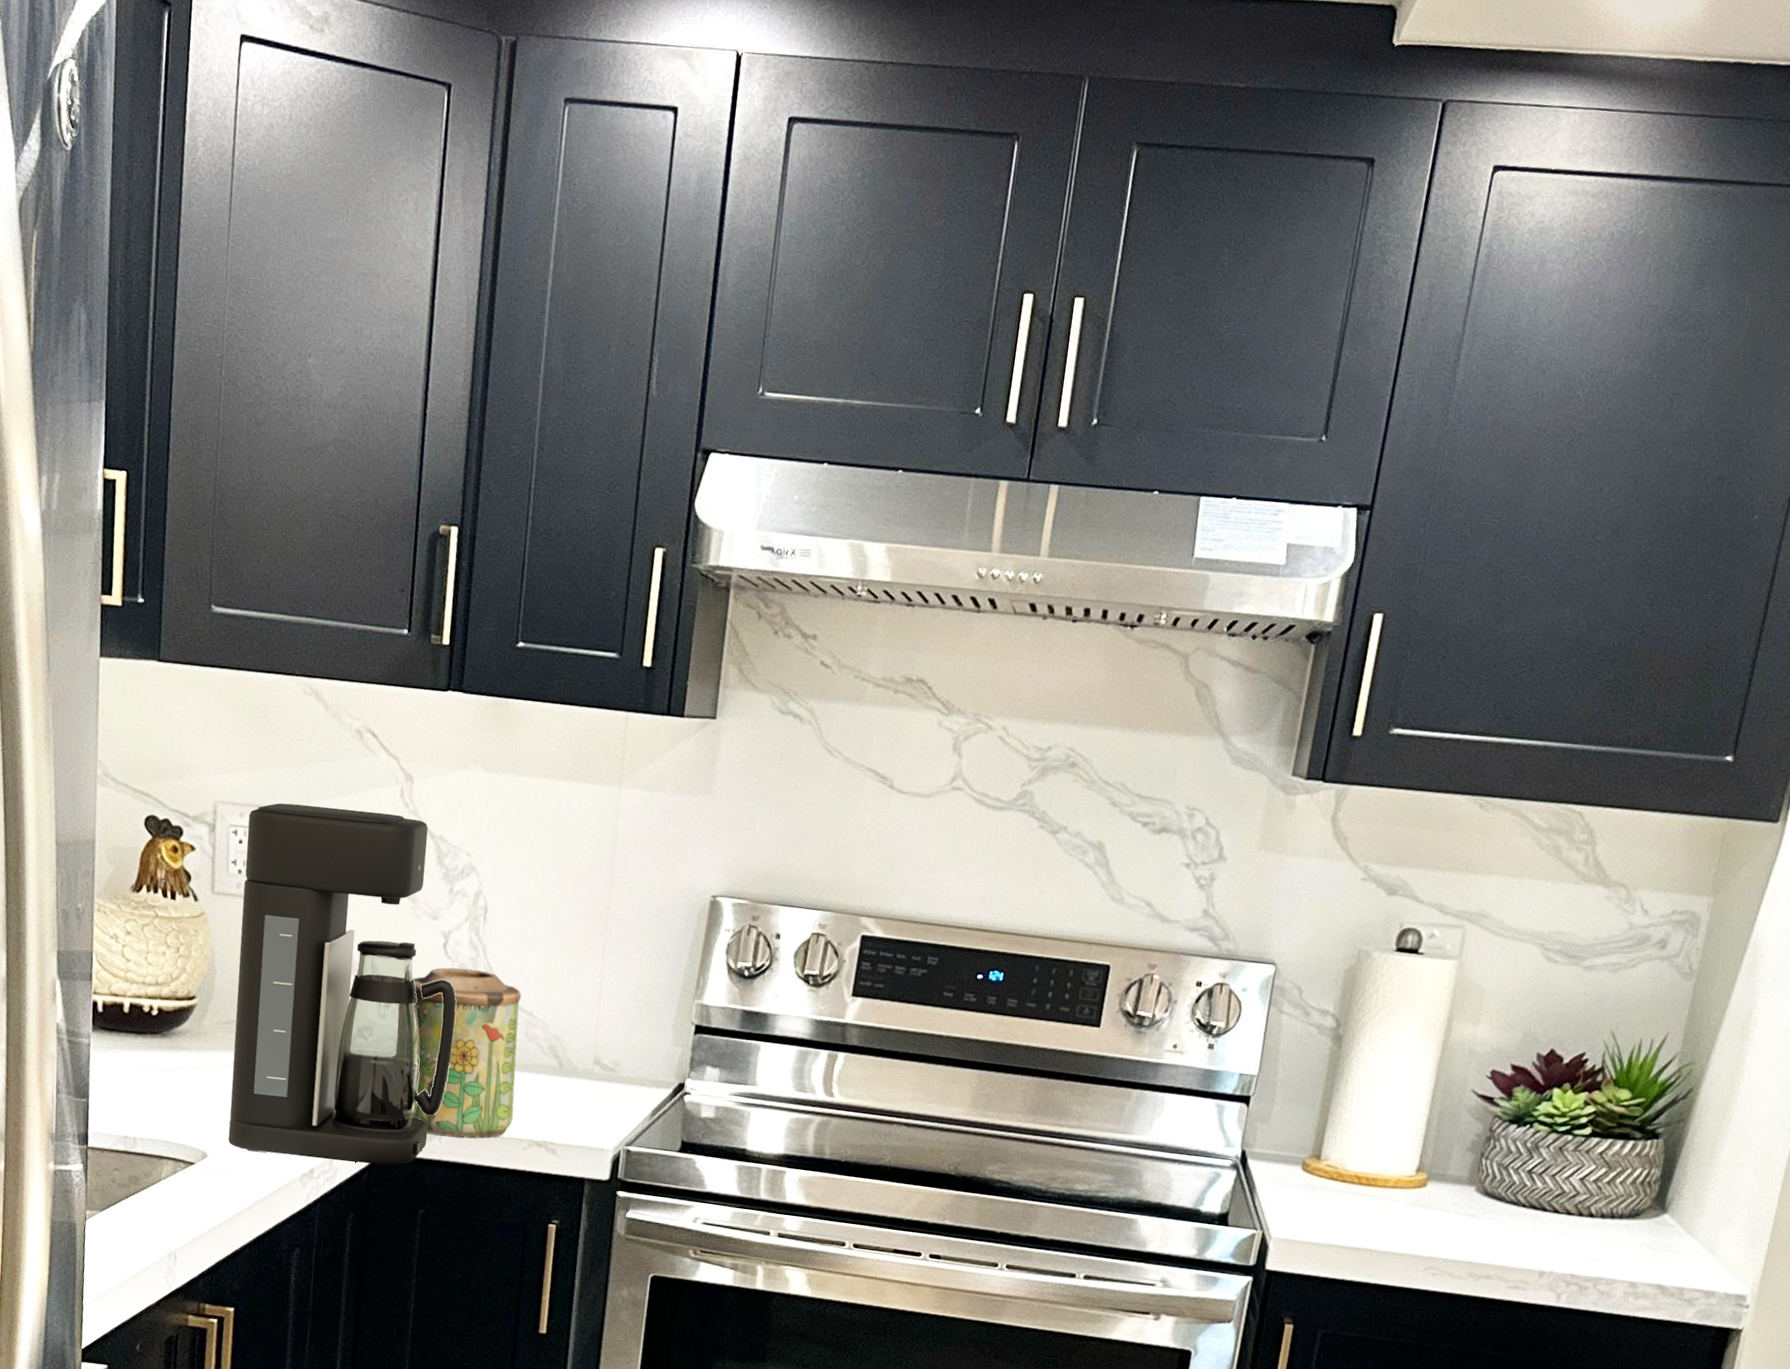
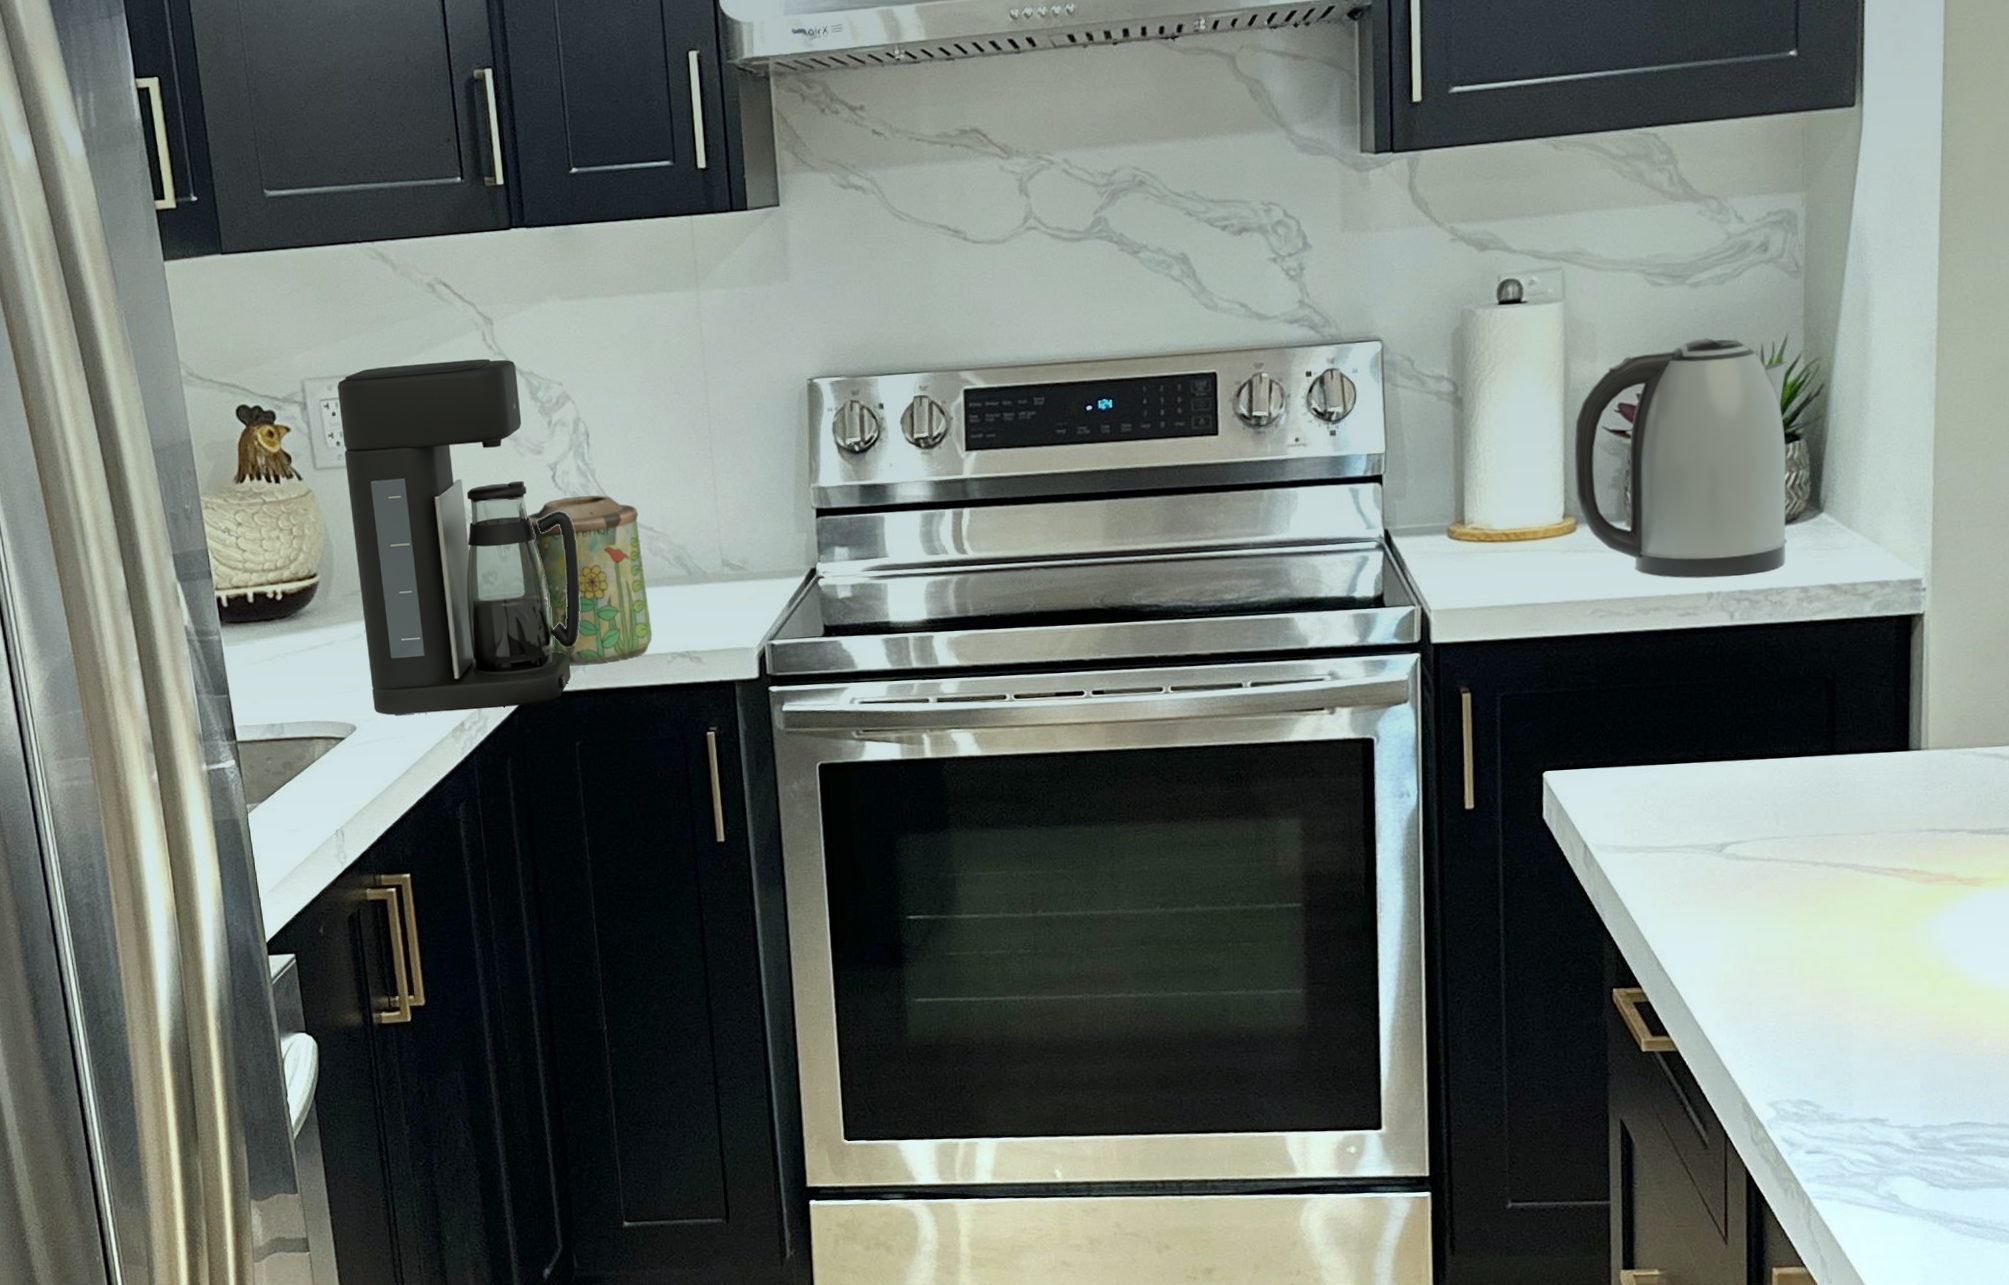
kettle: none [1433,1021,1663,1261] -> present [1574,337,1788,579]

